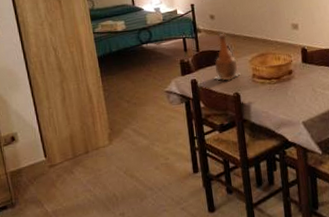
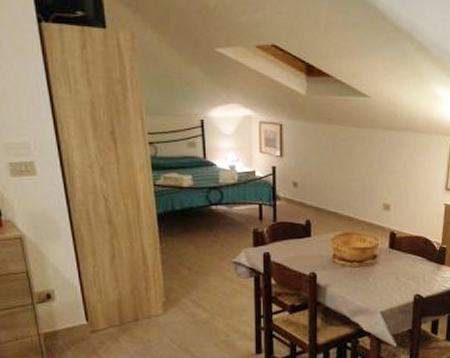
bottle: present [214,34,241,81] -> none [289,205,320,258]

